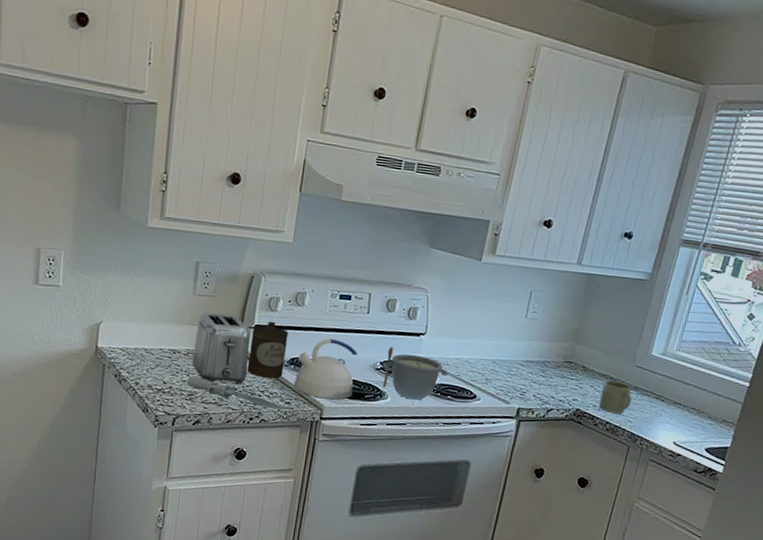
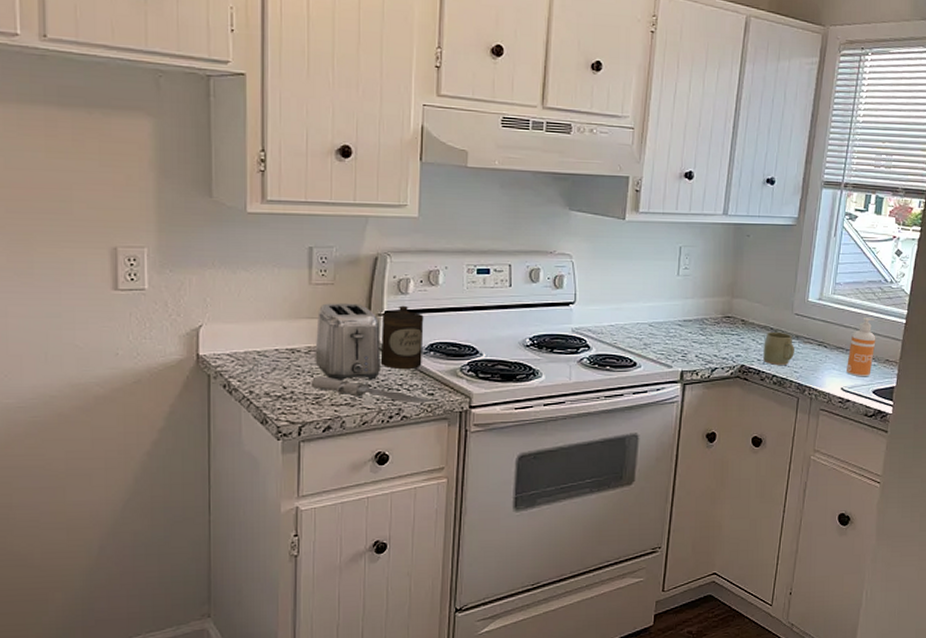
kettle: present [293,338,358,400] -> none [435,318,504,385]
cooking pot: present [382,347,449,400] -> none [532,320,605,375]
soap dispenser: none [681,377,717,435] -> present [847,318,876,377]

